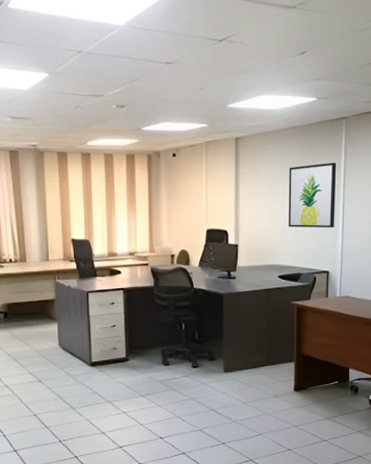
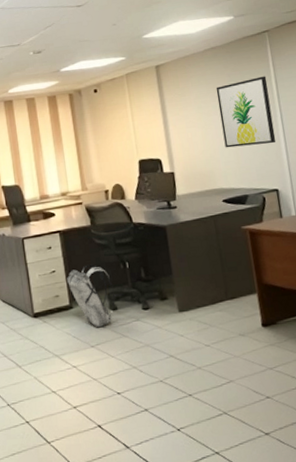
backpack: none [126,322,168,380] -> present [67,264,115,328]

